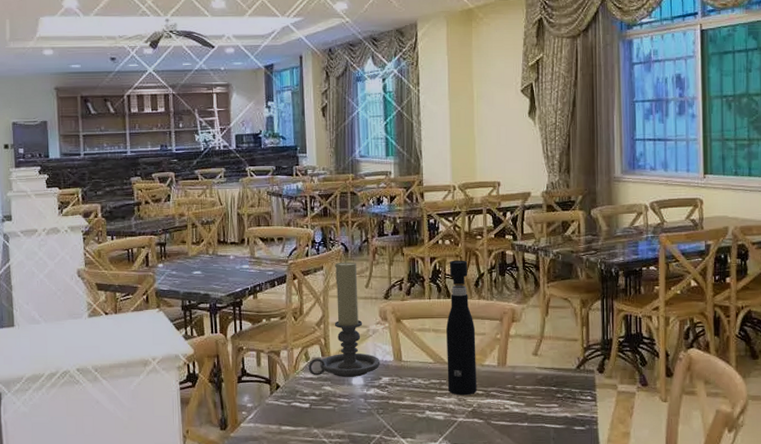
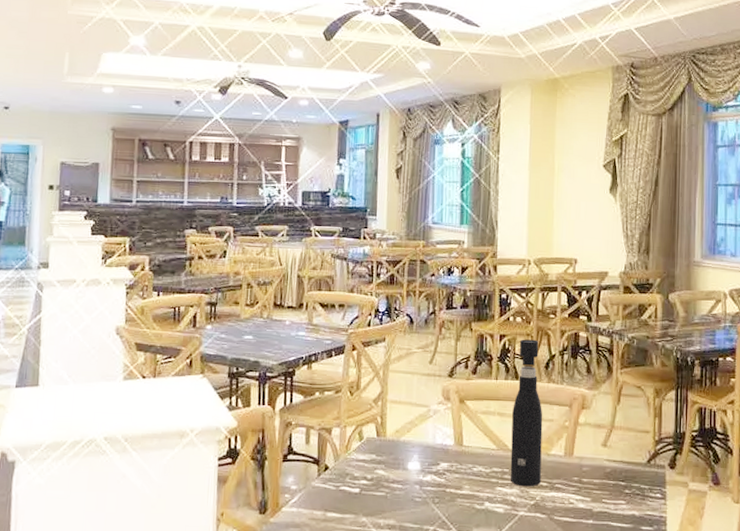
candle holder: present [308,261,380,377] -> none [361,333,440,461]

